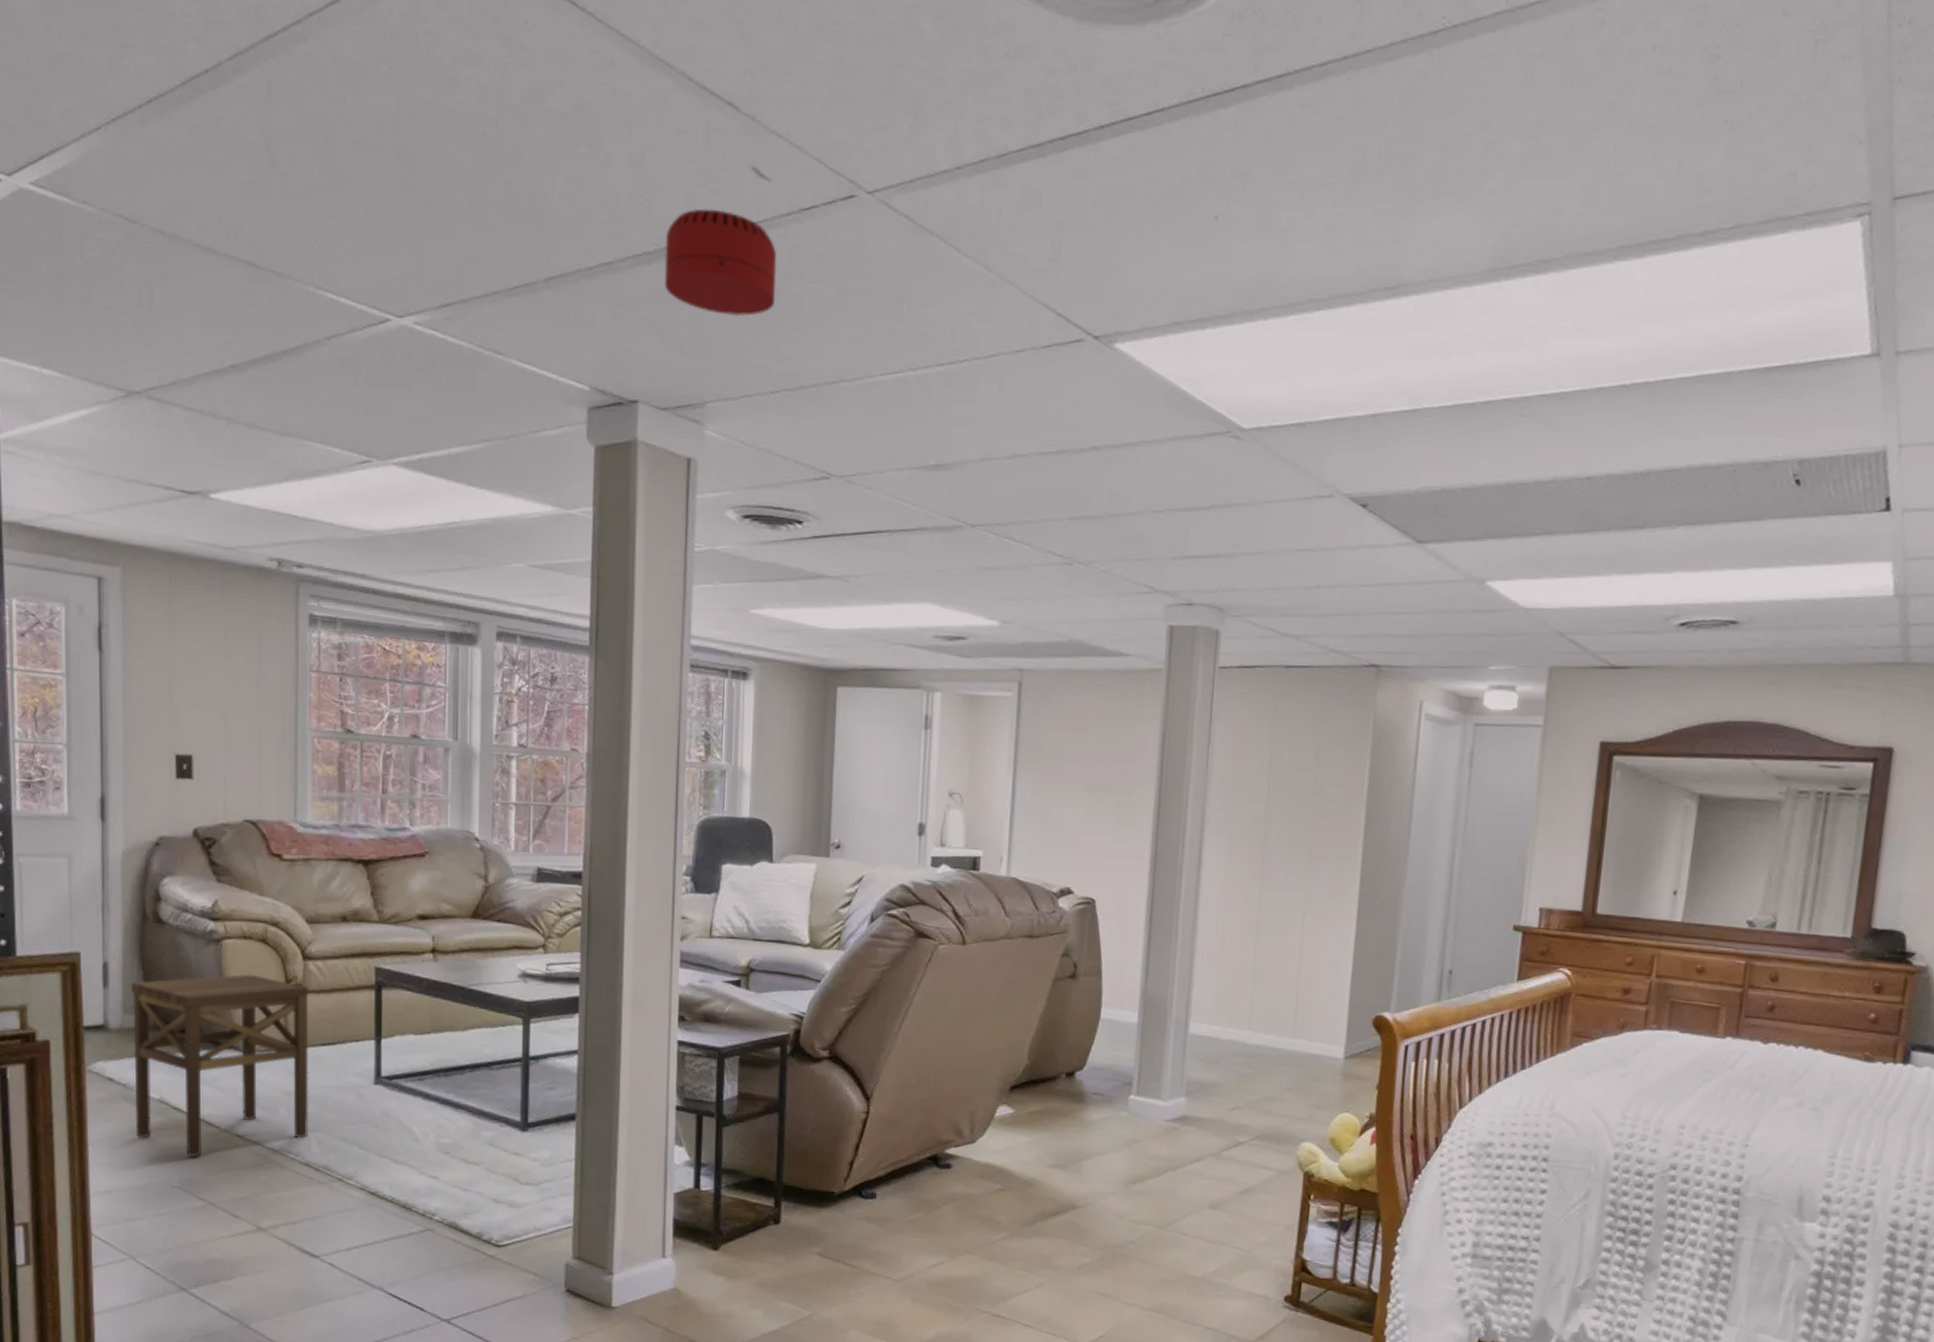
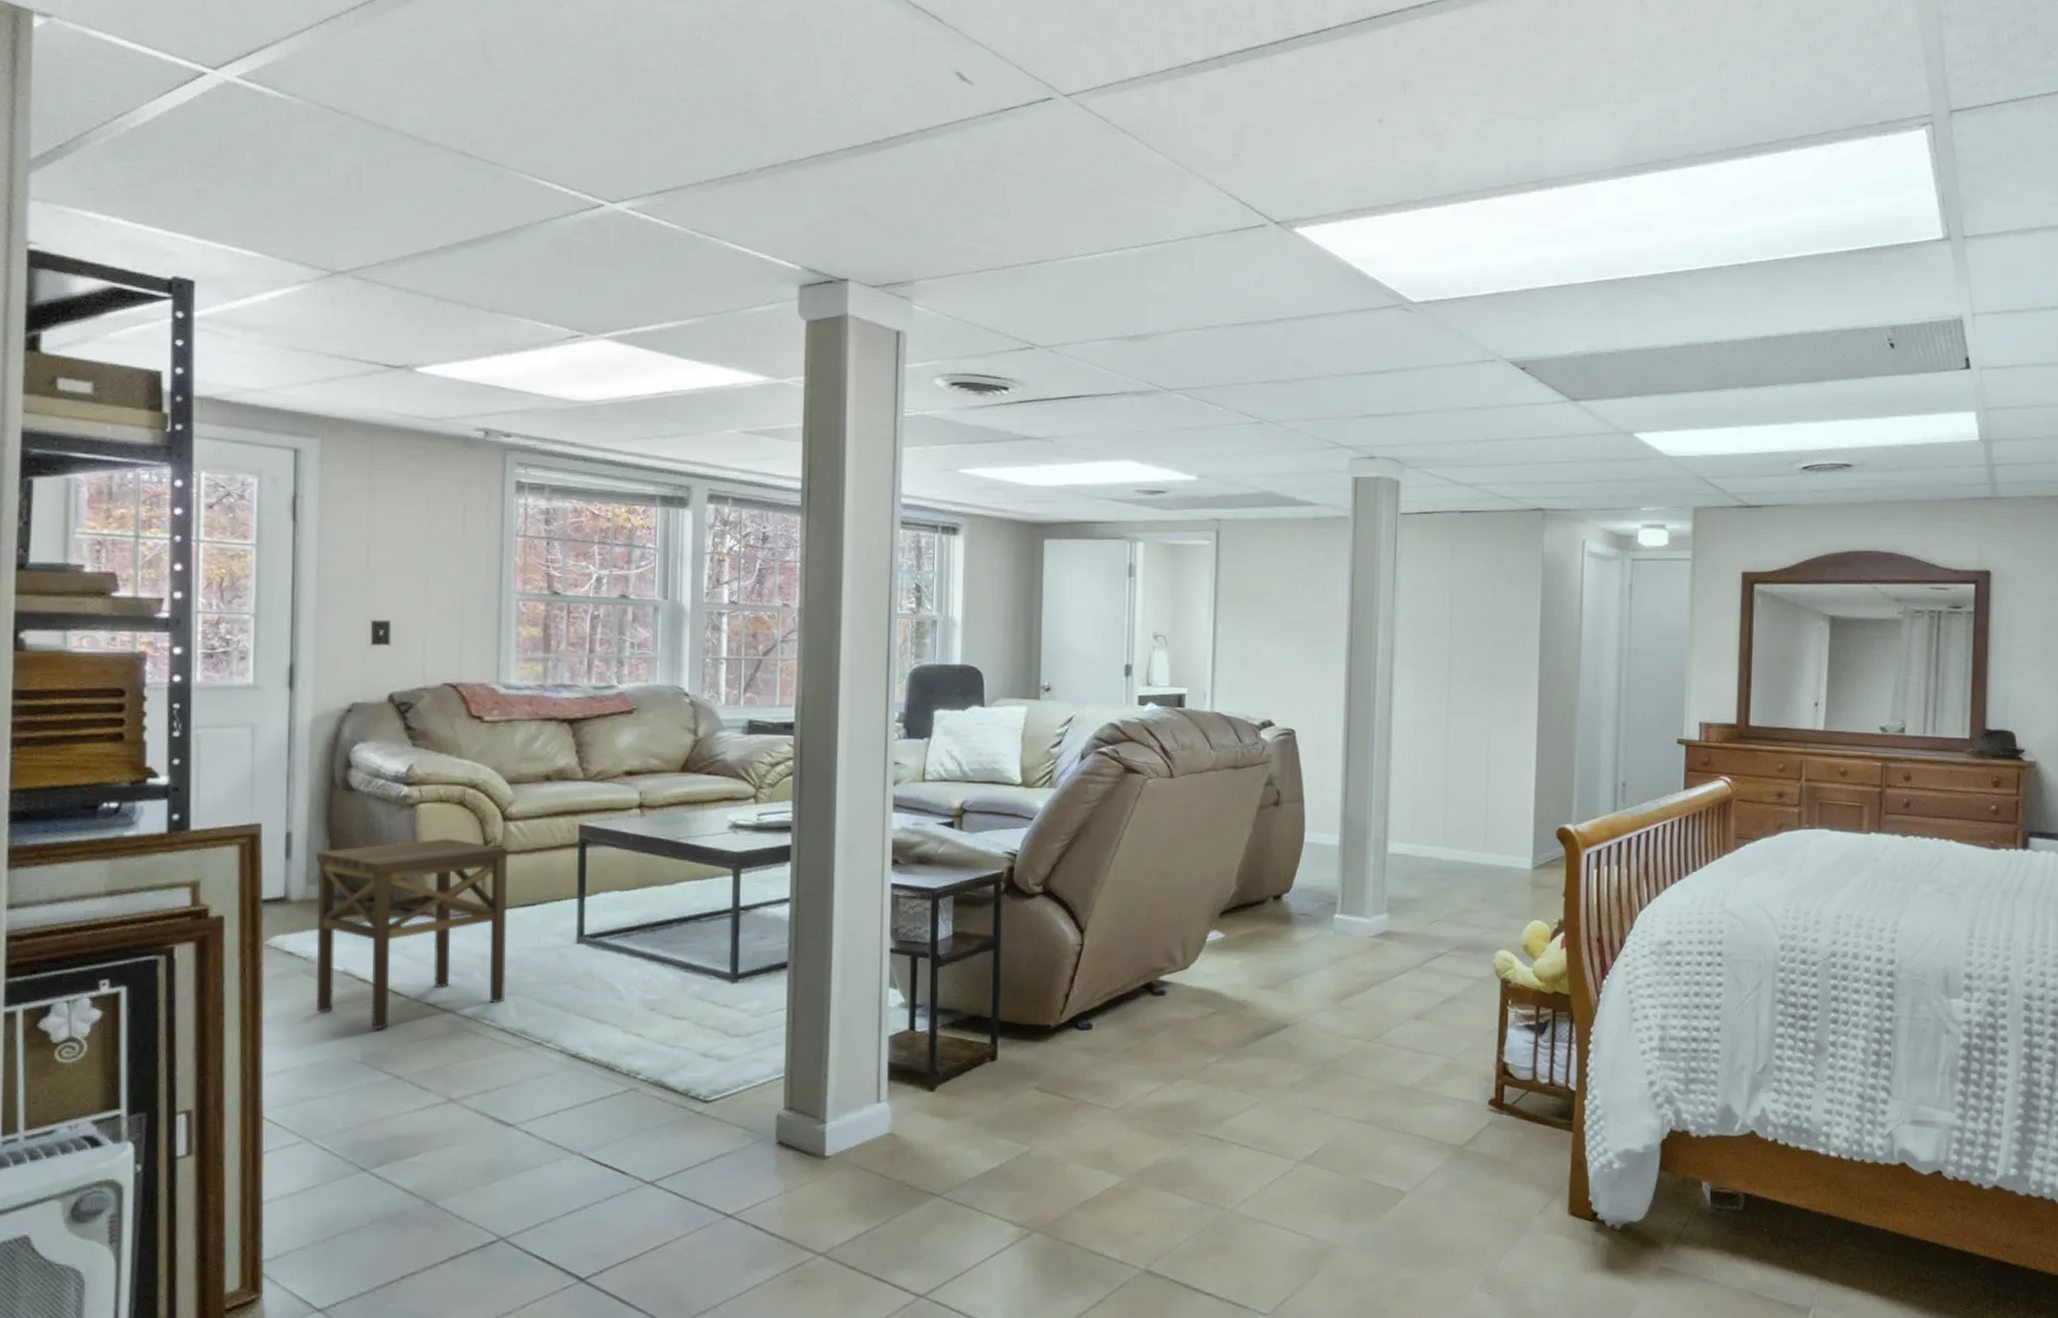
smoke detector: present [664,208,777,317] -> none [873,107,981,204]

